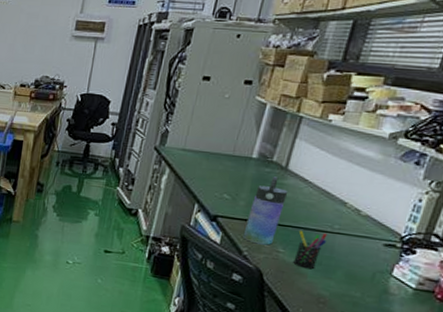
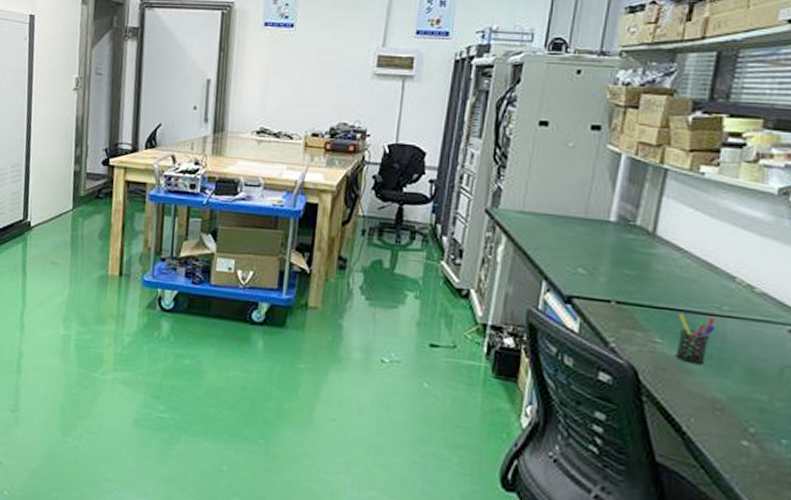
water bottle: present [242,176,289,246] -> none [607,244,660,334]

